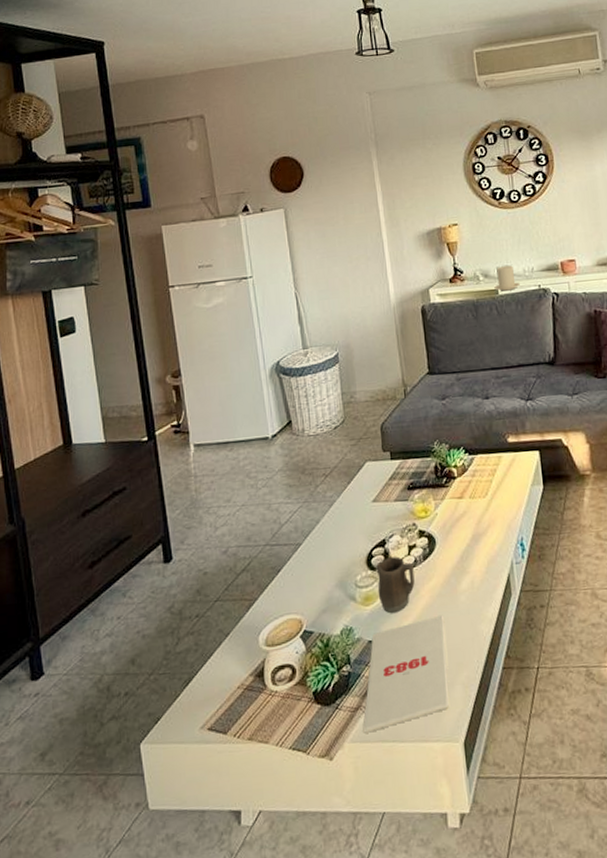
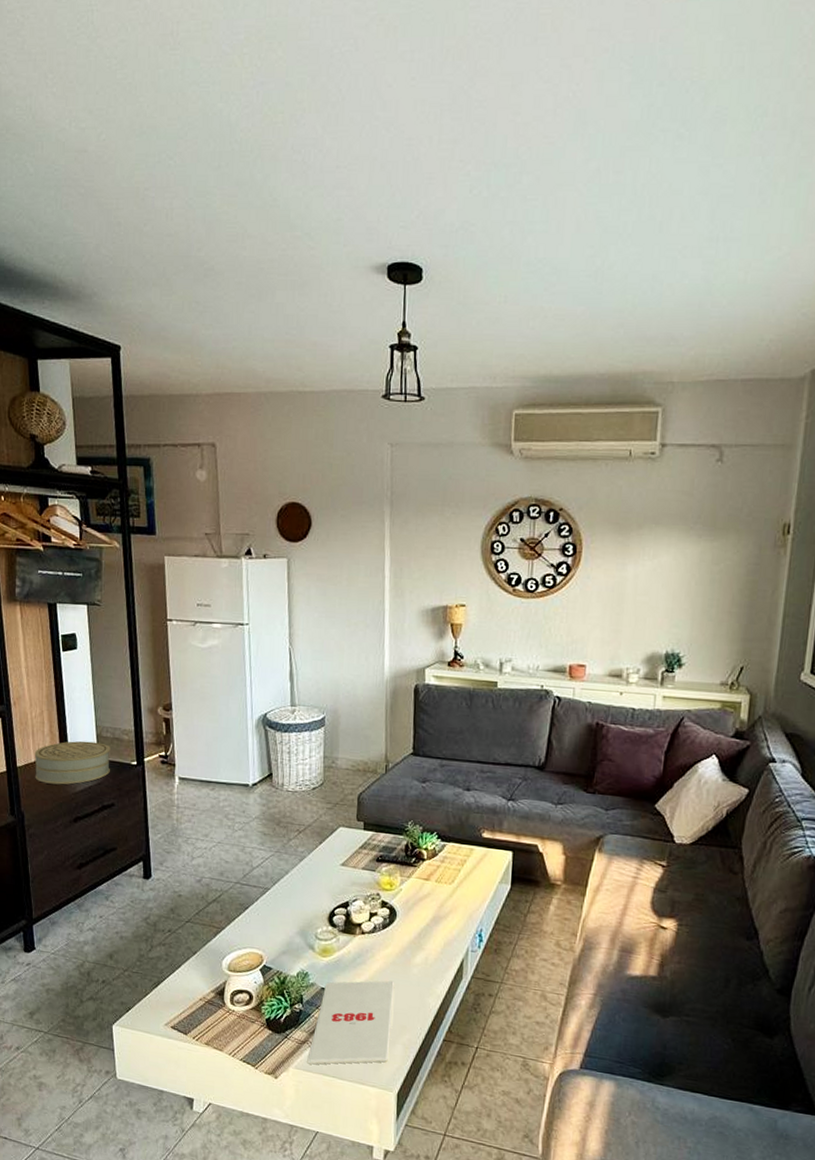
decorative box: none [34,424,120,481] -> present [34,741,111,785]
mug: present [376,556,415,614] -> none [335,919,372,969]
candle: present [494,265,520,291] -> none [494,658,522,686]

